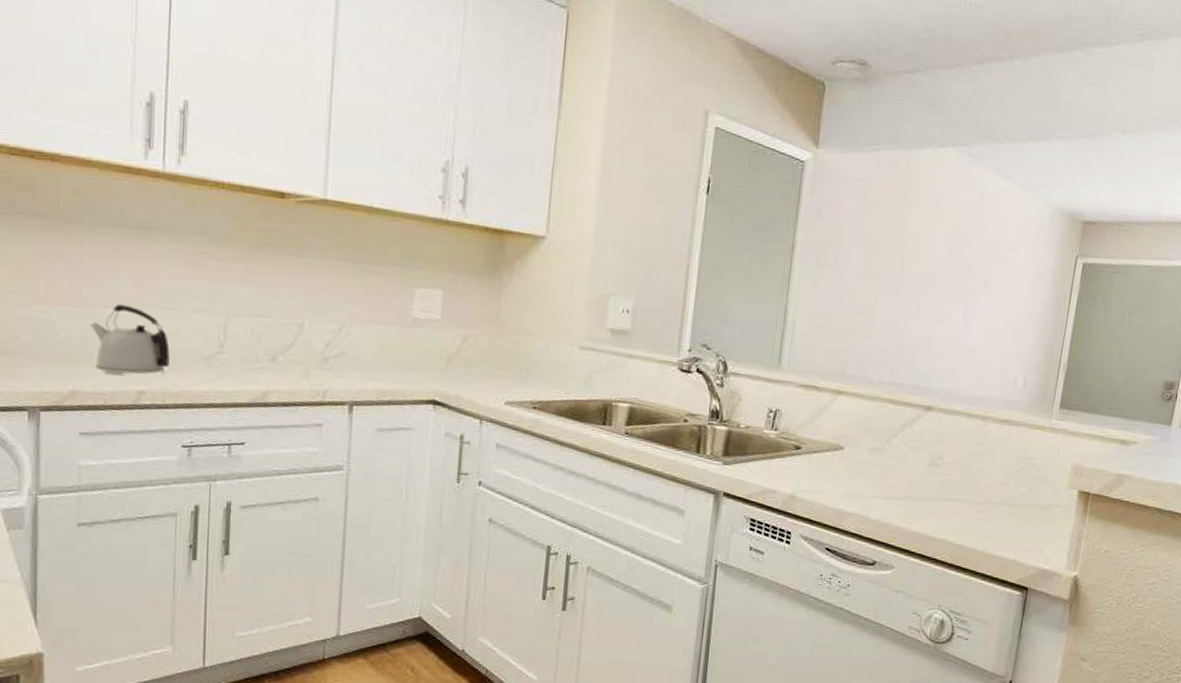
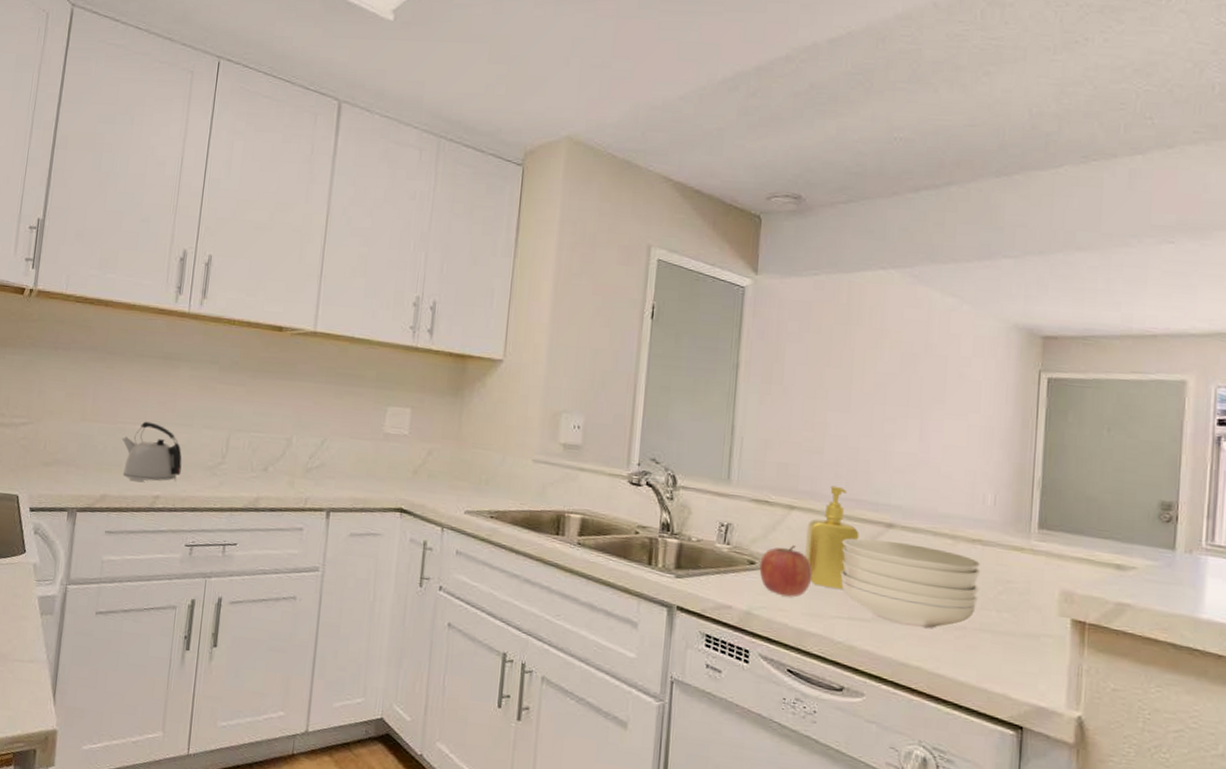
fruit: none [804,430,855,480] -> present [759,545,813,598]
soap dispenser: none [848,370,900,472] -> present [805,485,859,590]
bowl: none [879,421,1006,504] -> present [840,538,981,629]

